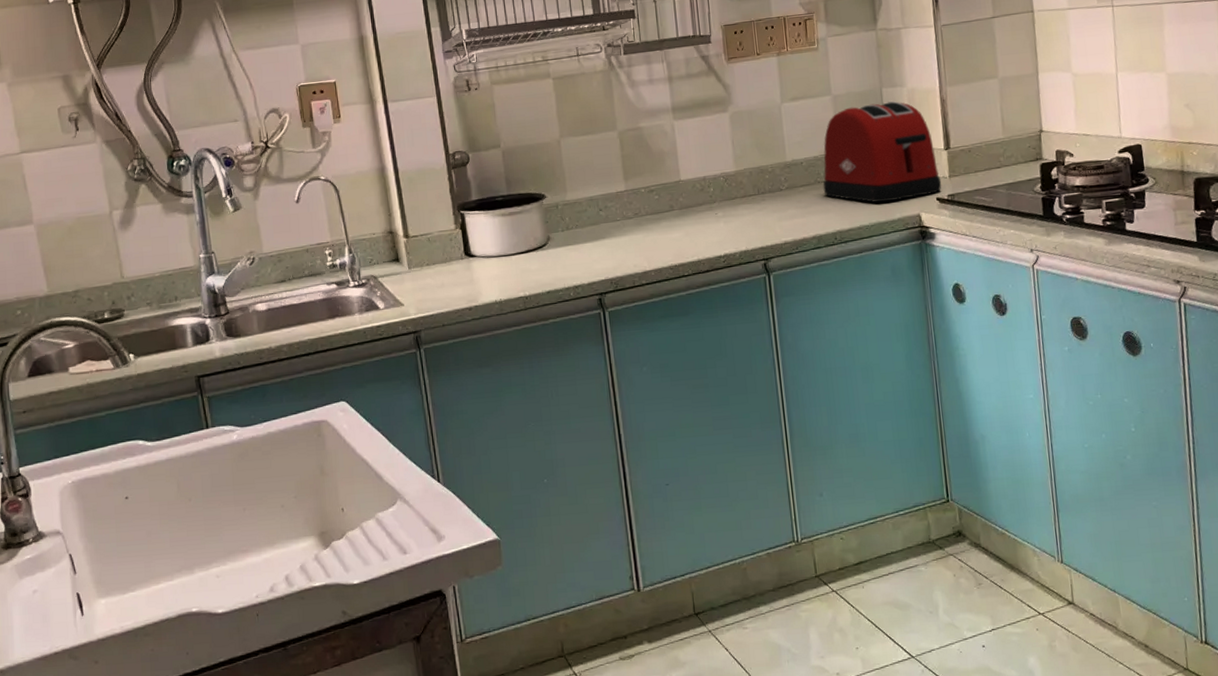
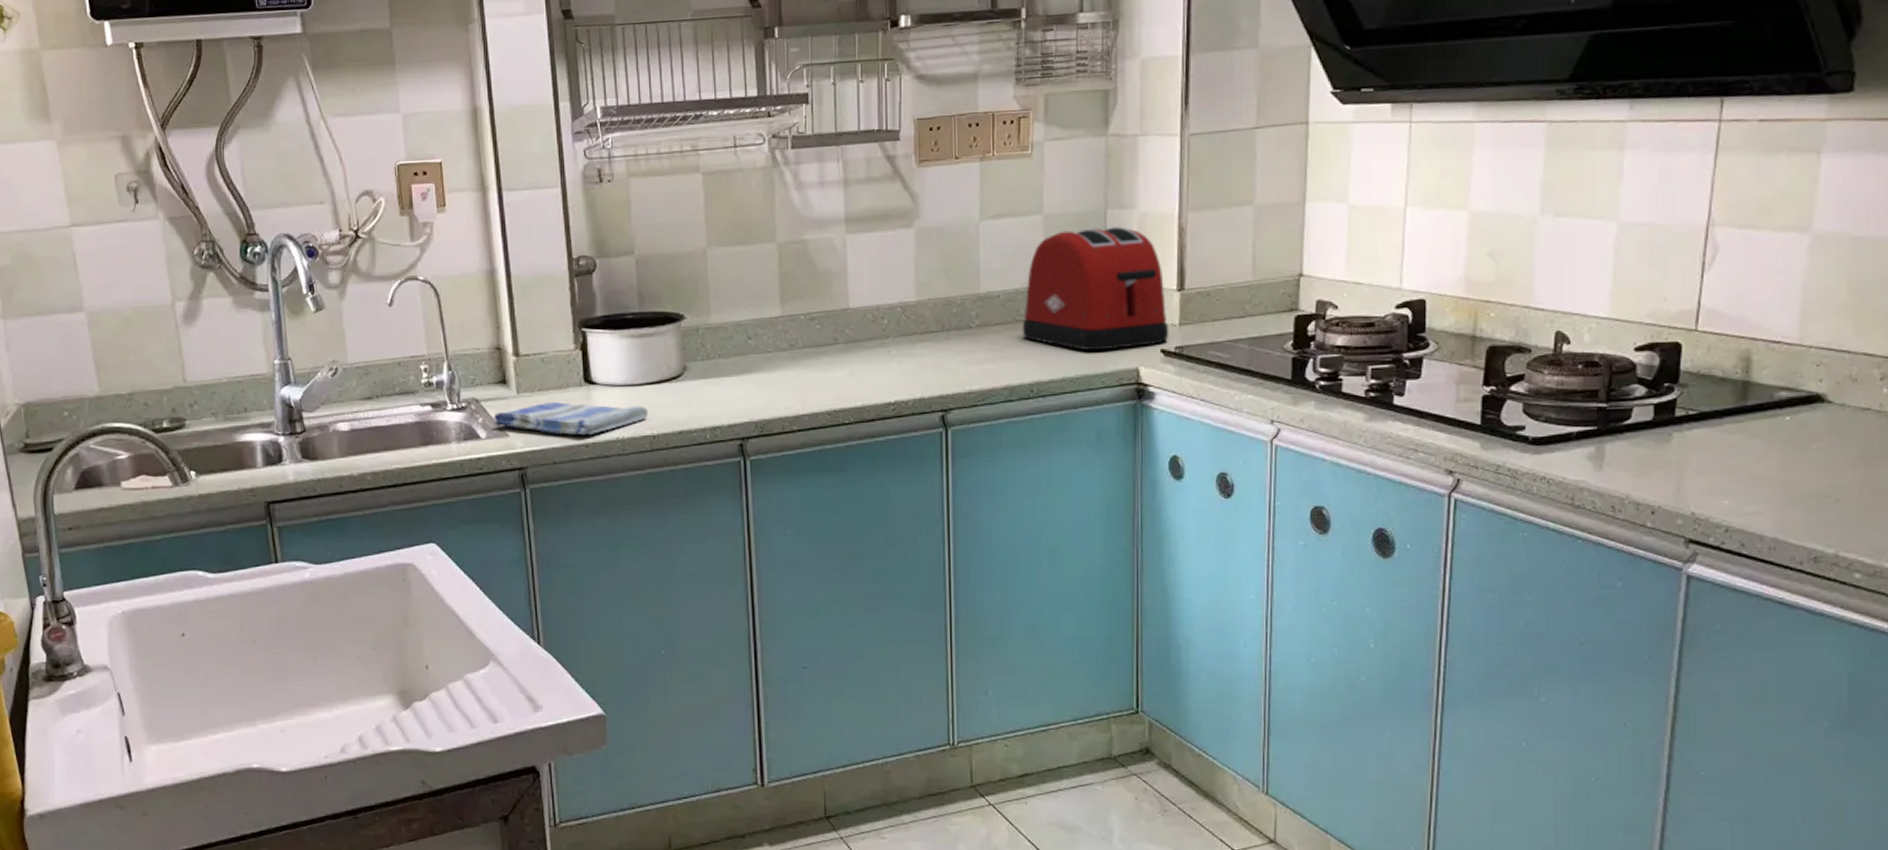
dish towel: none [389,272,521,301] -> present [493,401,649,436]

